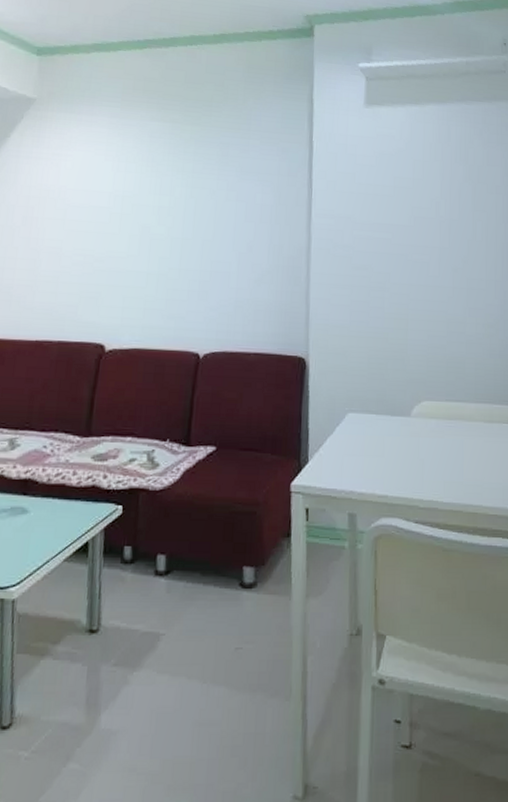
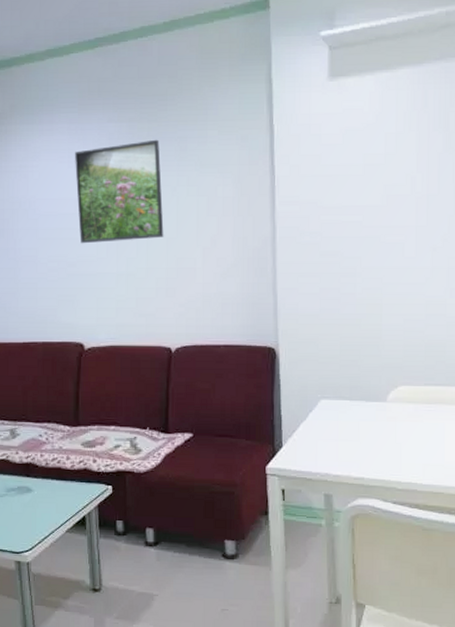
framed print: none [110,142,202,240] -> present [75,139,164,244]

